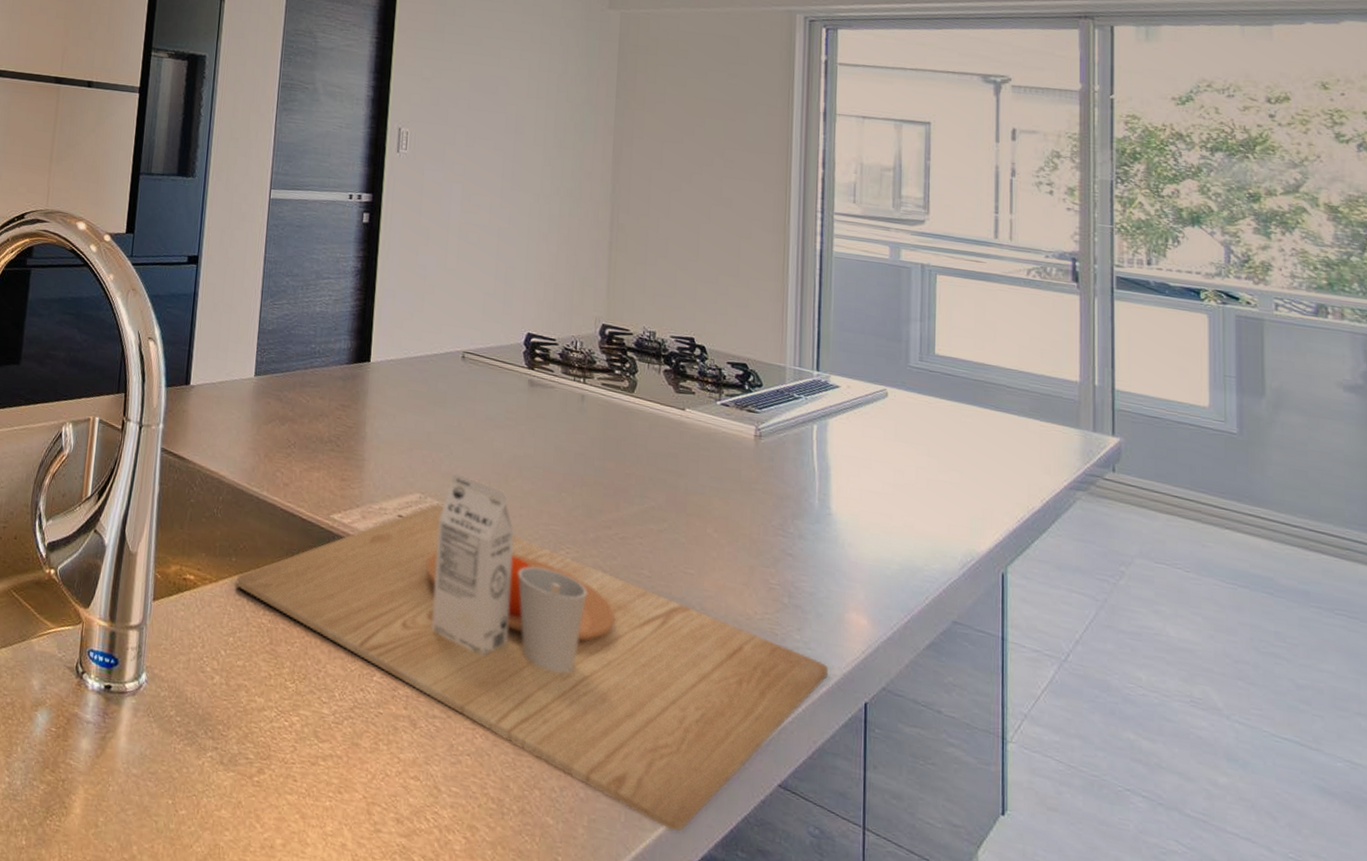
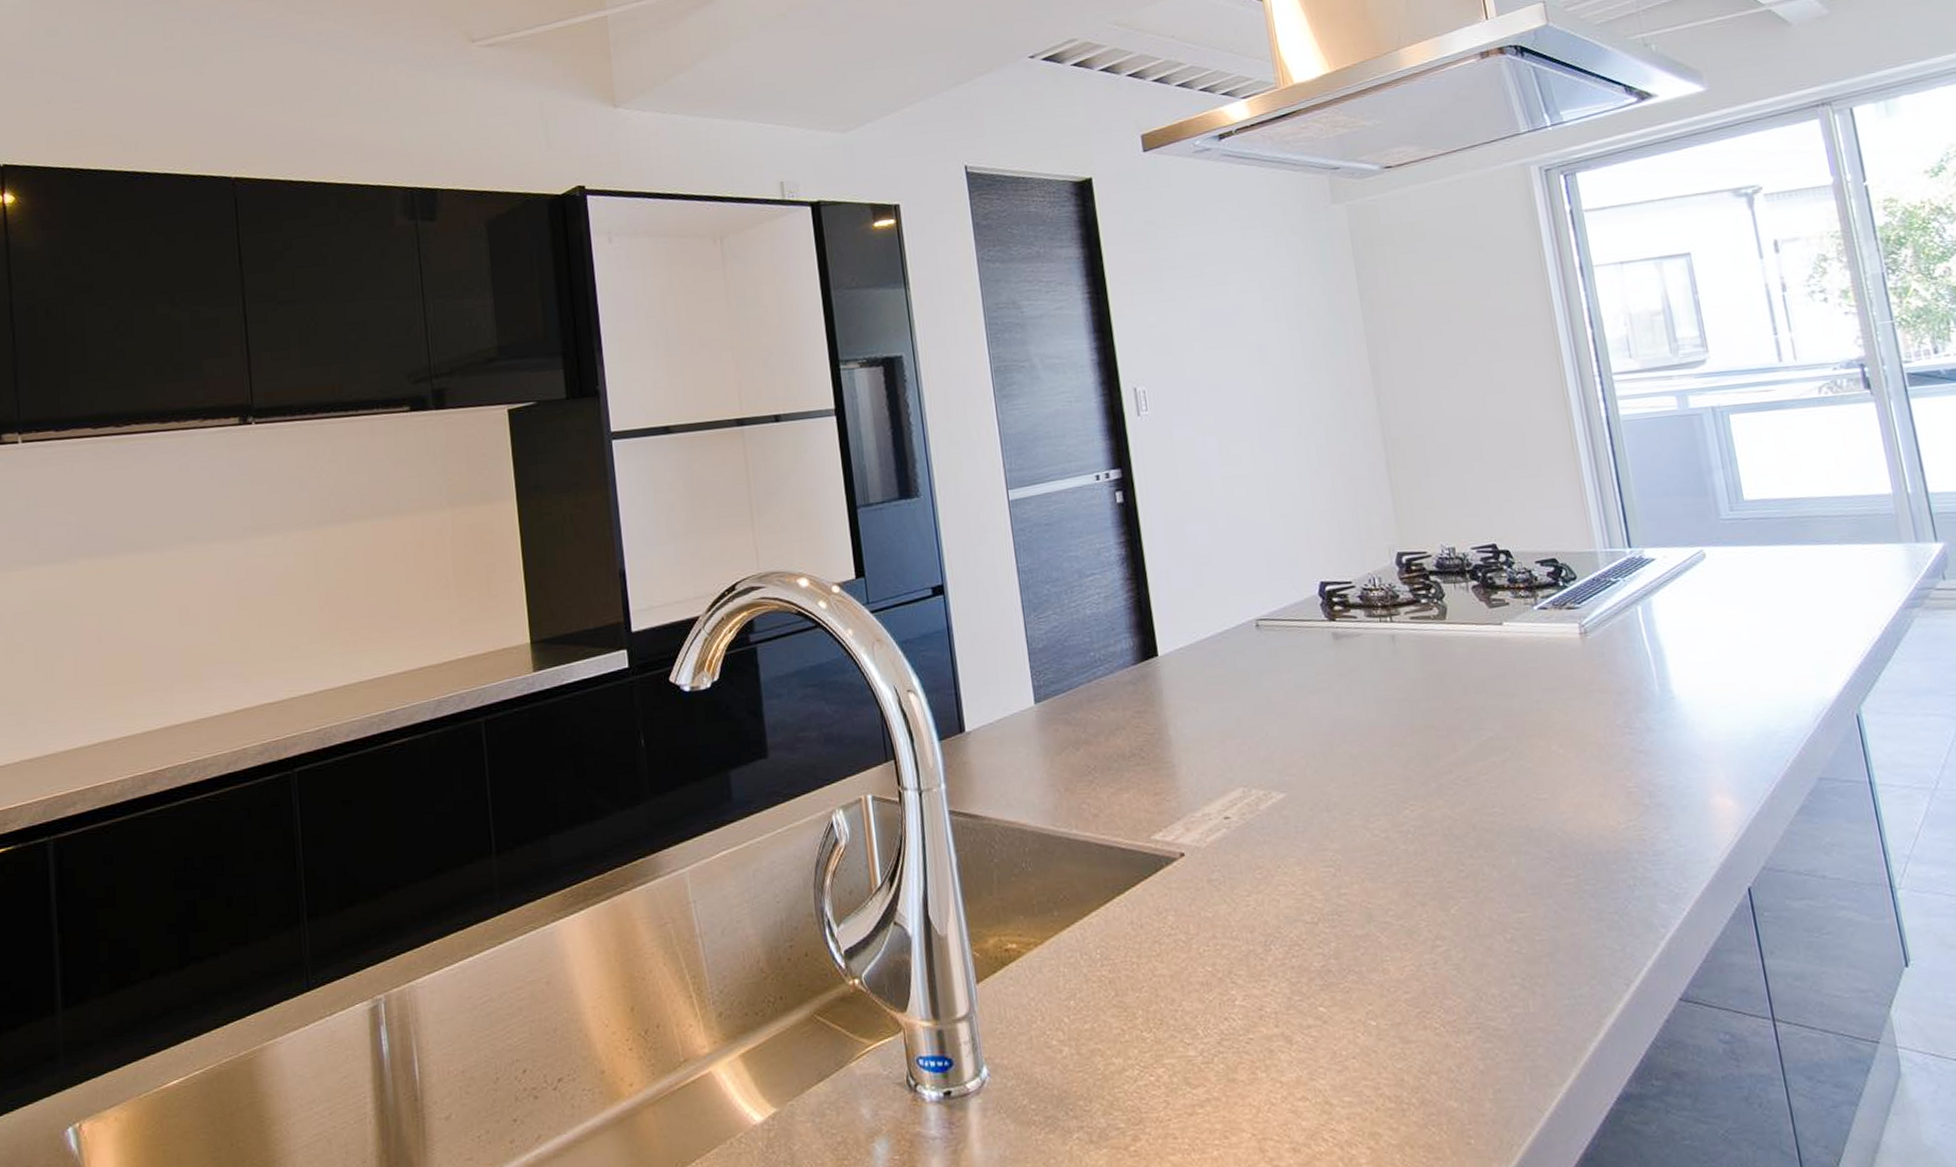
cutting board: present [236,472,828,831] -> none [1063,754,1706,1078]

